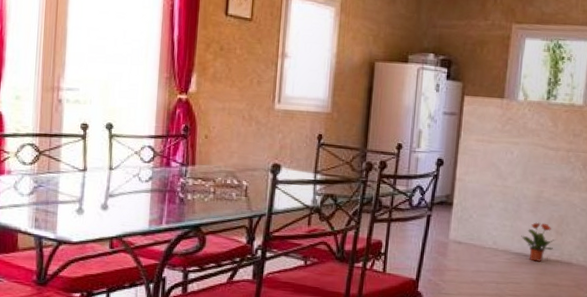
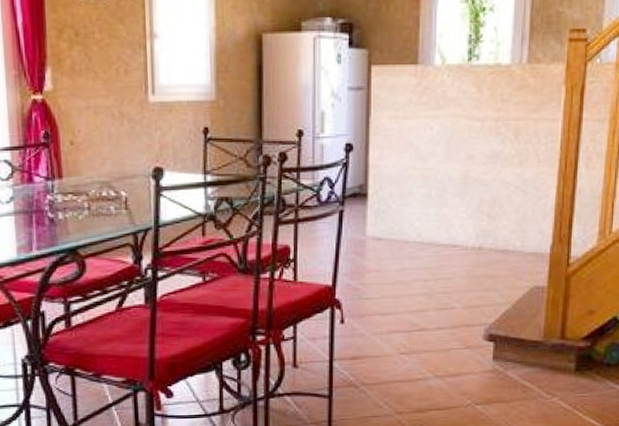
potted plant: present [521,222,555,262] -> none [448,207,487,252]

